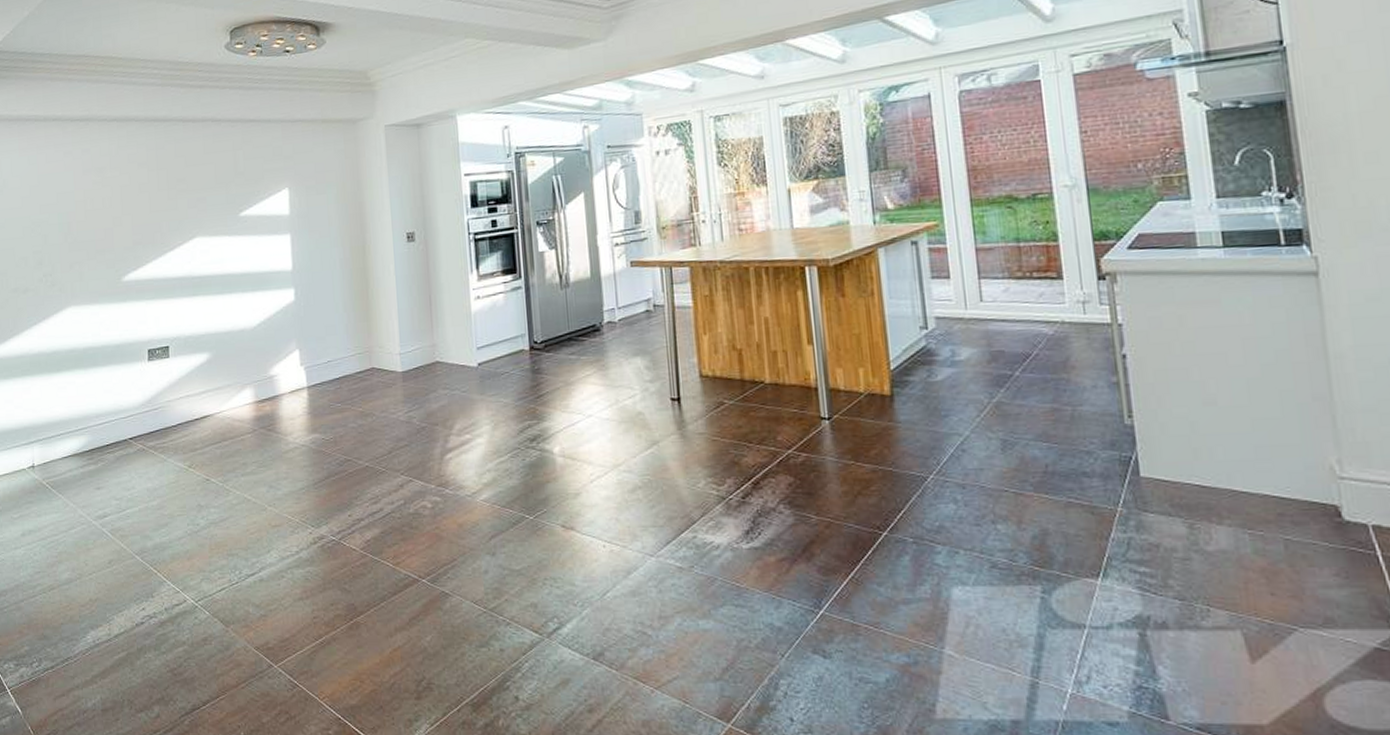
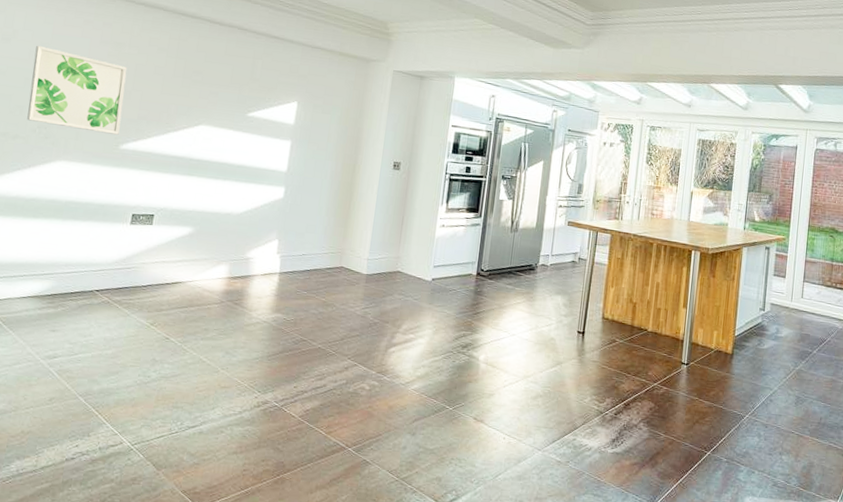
wall art: none [26,189,119,271] -> present [27,45,128,135]

